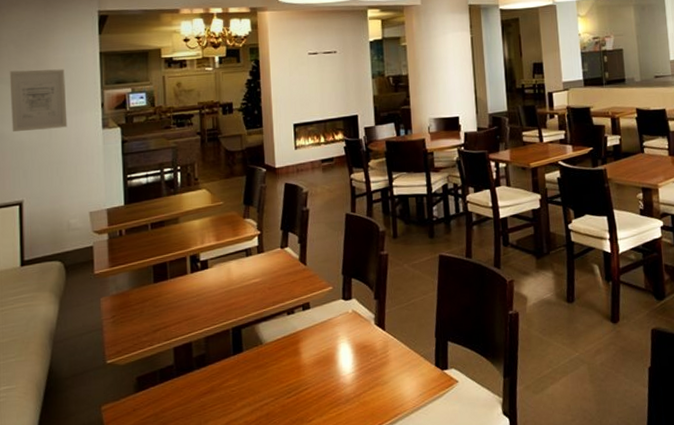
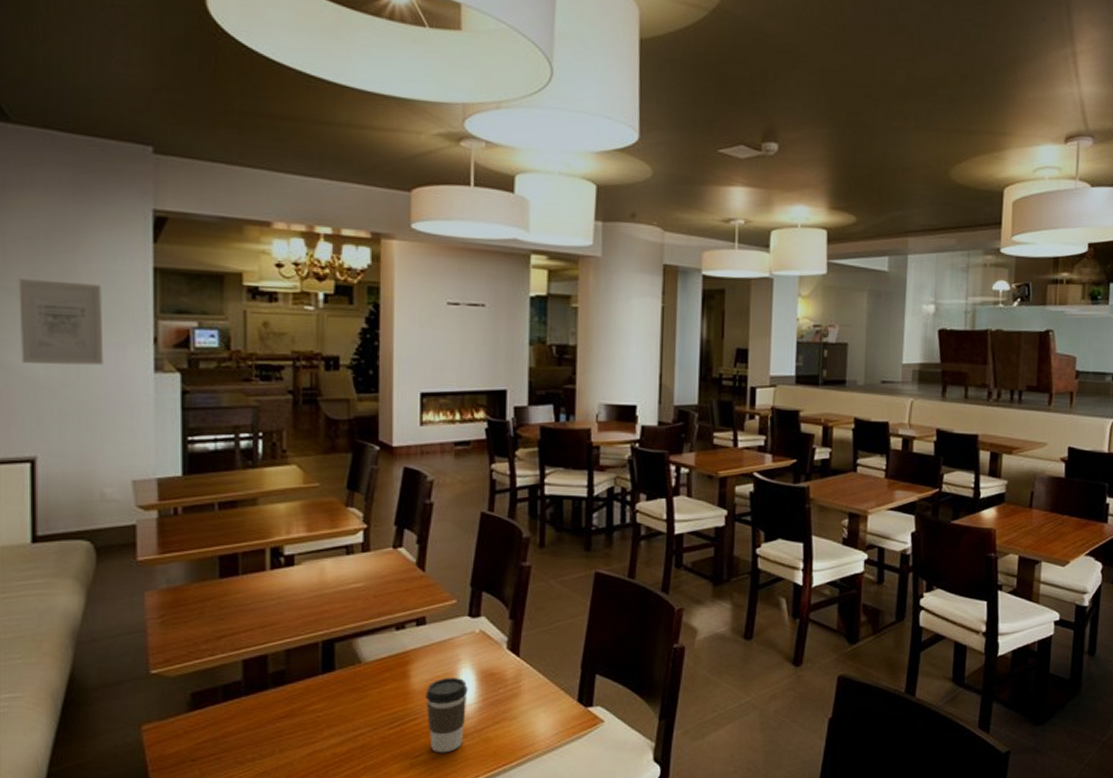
coffee cup: none [314,351,347,417] -> present [426,677,468,753]

